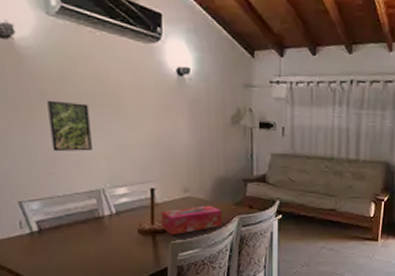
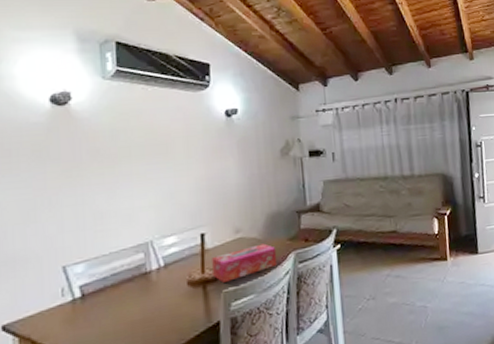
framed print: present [47,100,92,152] -> none [99,156,141,208]

